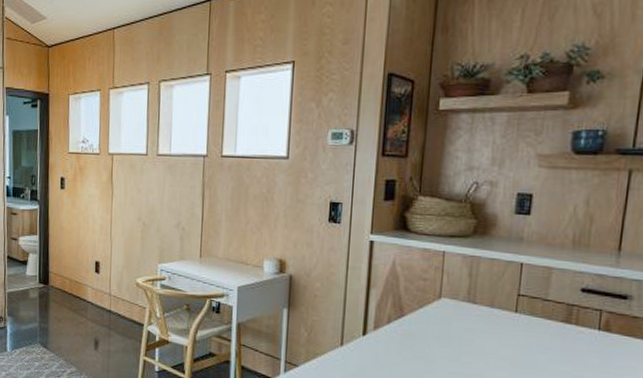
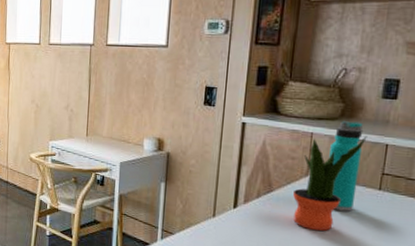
potted plant: none [426,254,501,359] -> present [293,136,367,232]
water bottle: none [463,238,497,336] -> present [329,121,364,211]

